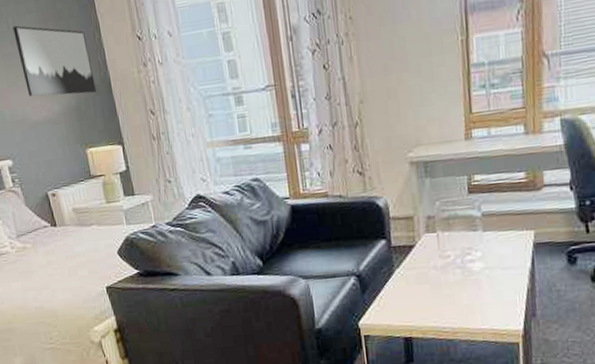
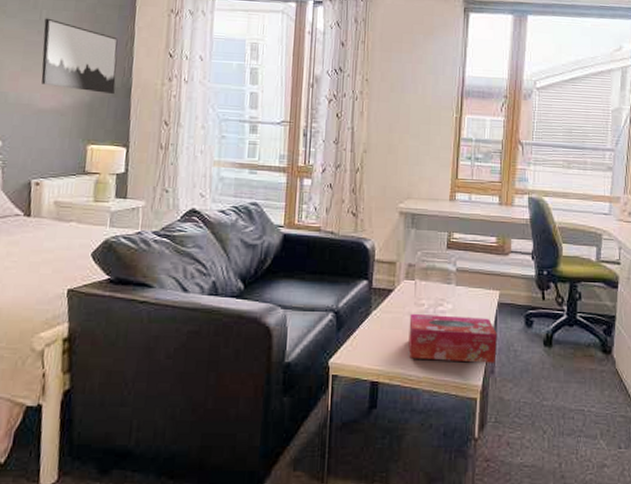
tissue box: none [435,260,537,312] -> present [408,313,497,363]

